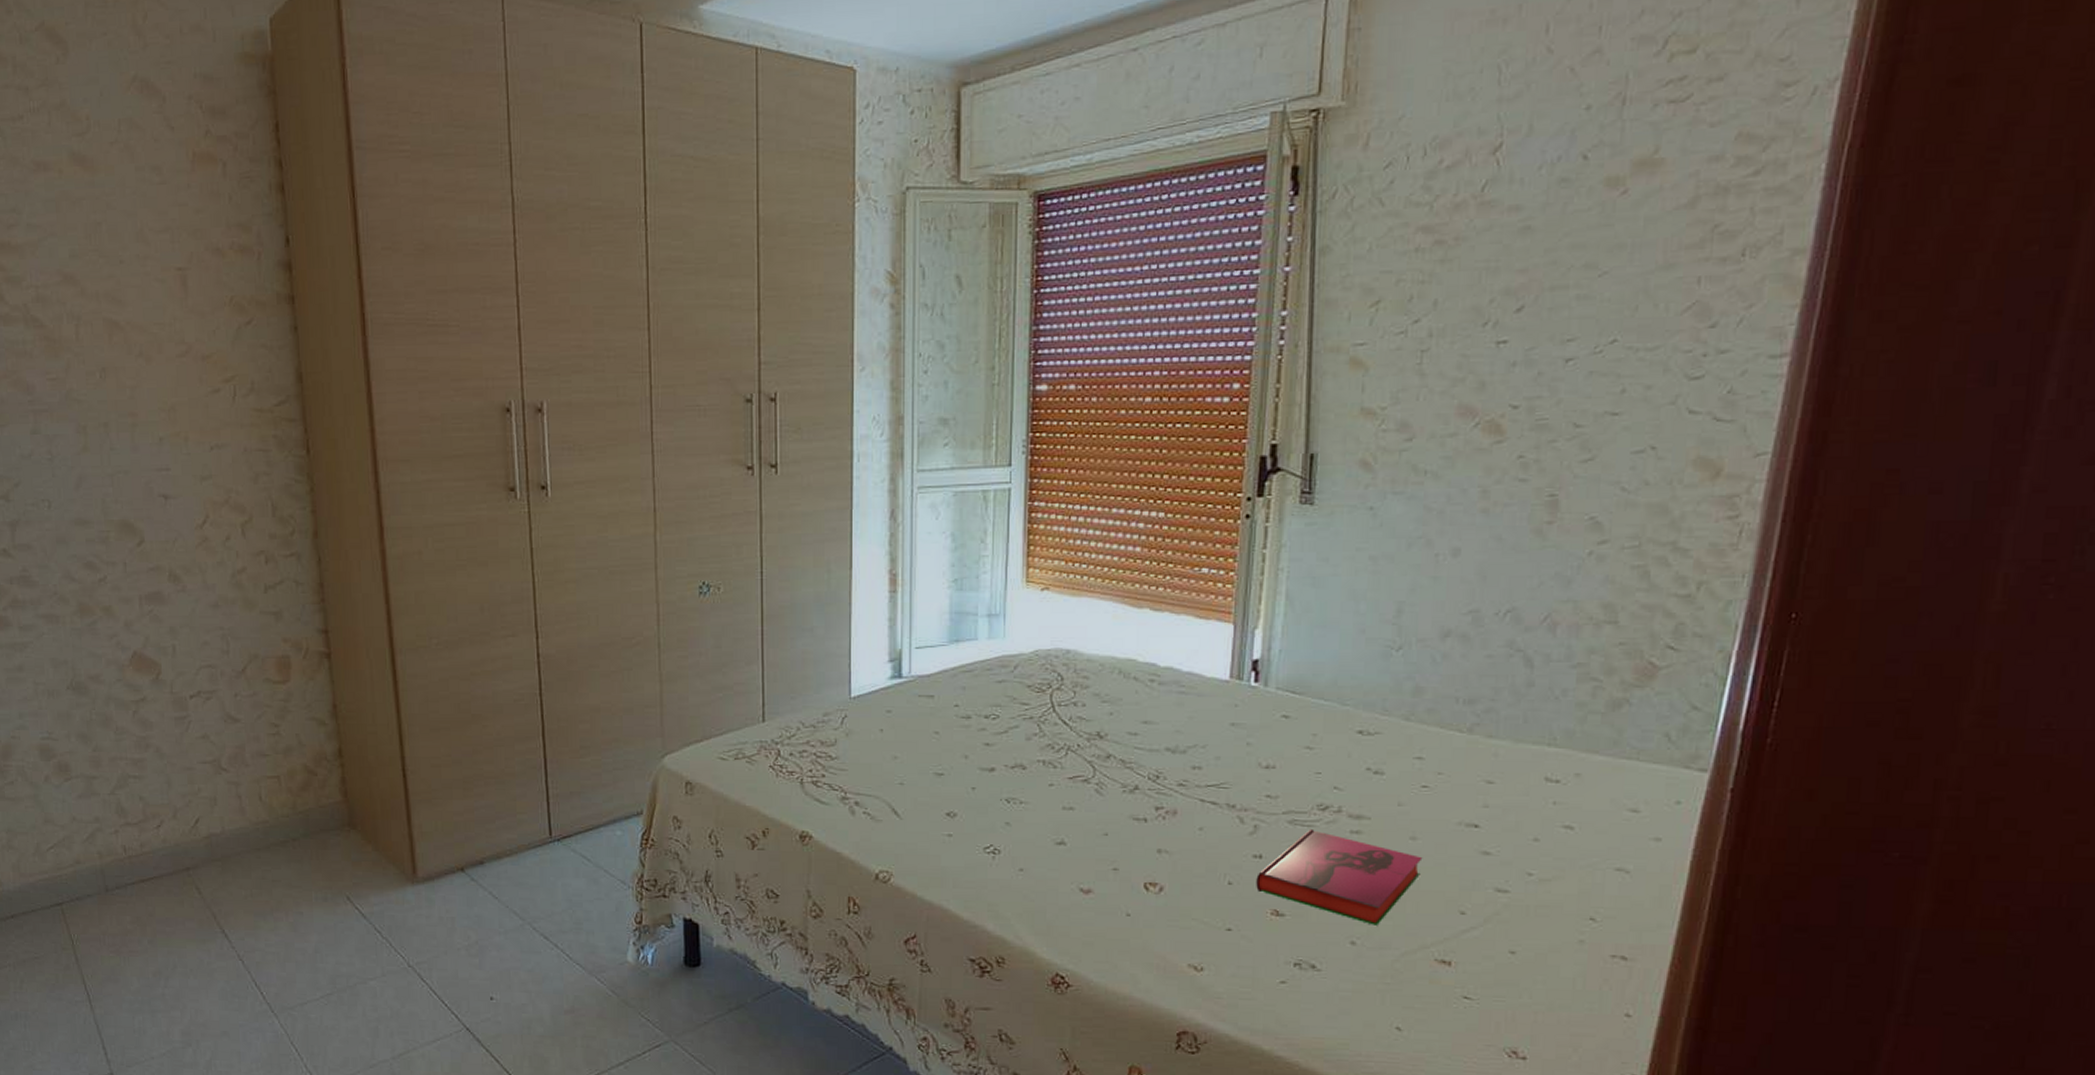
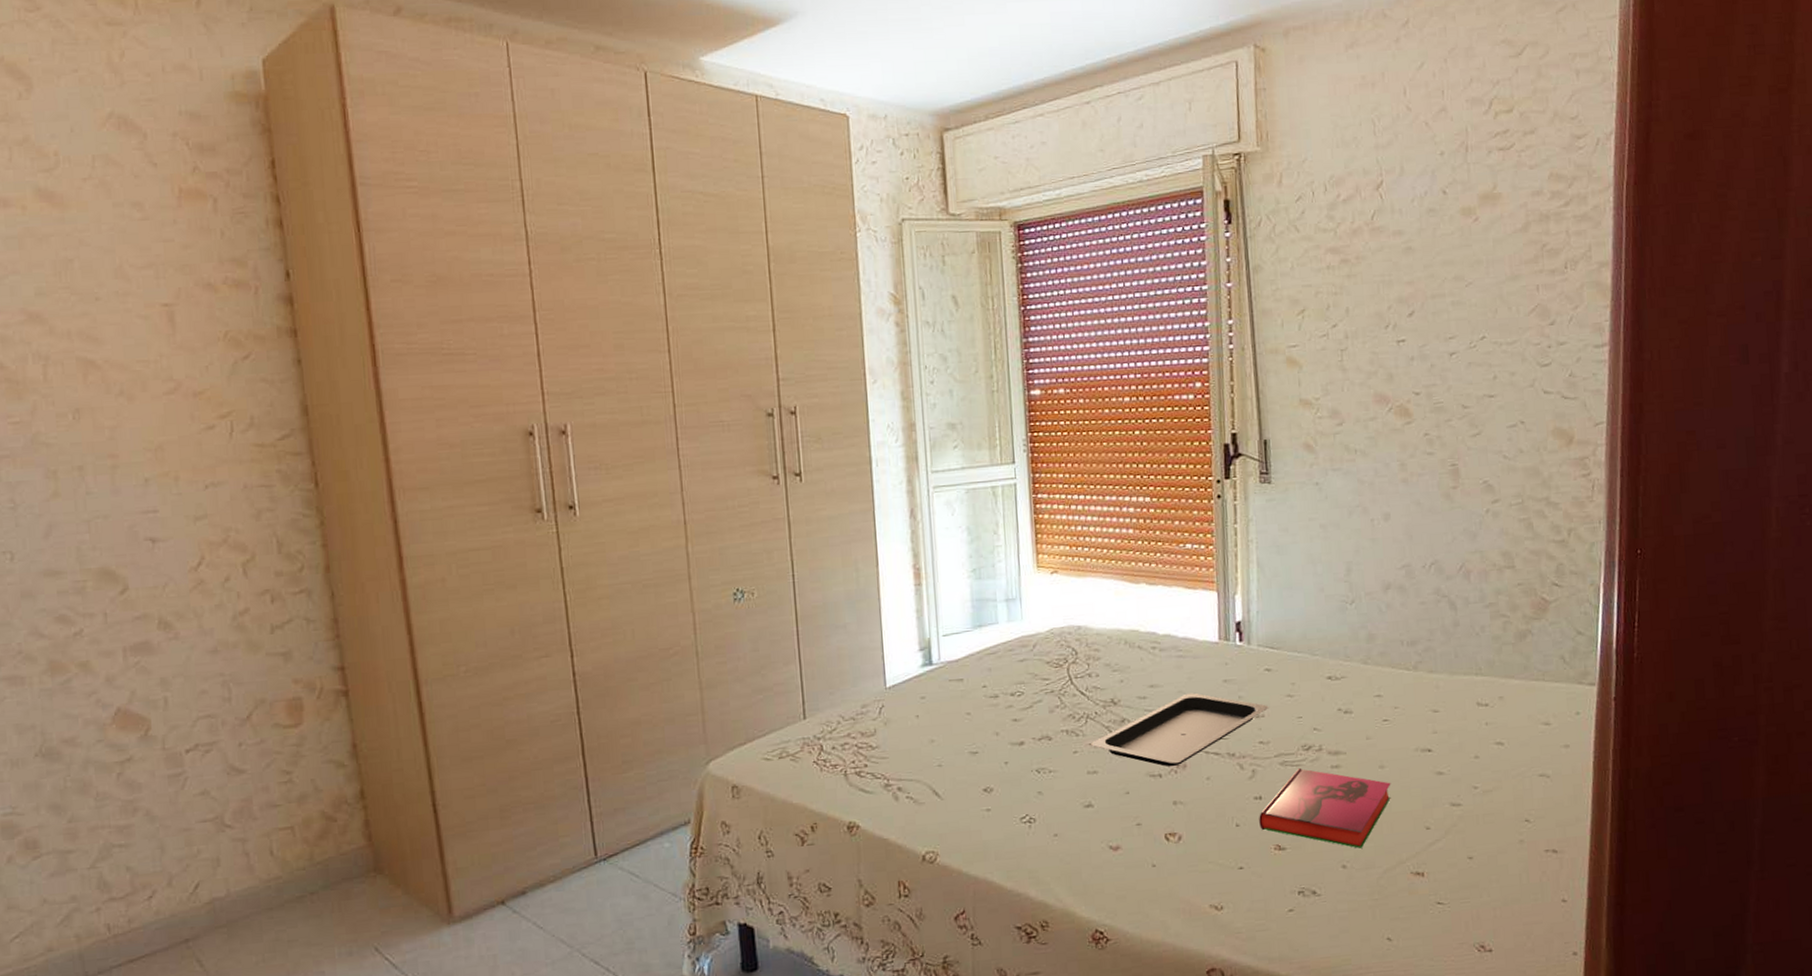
serving tray: none [1070,734,1282,812] -> present [1091,693,1269,767]

